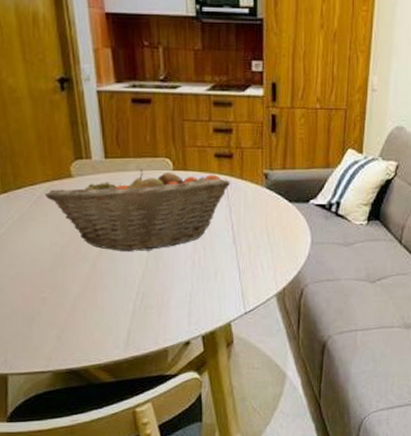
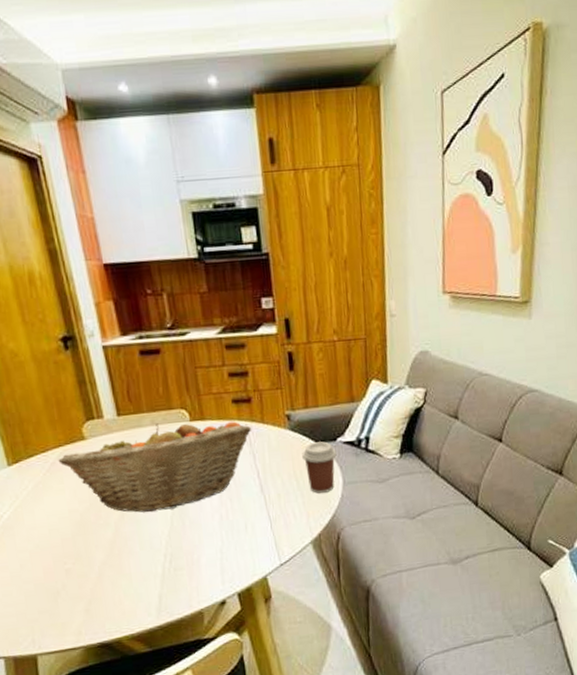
coffee cup: none [275,202,308,250] -> present [302,441,337,494]

